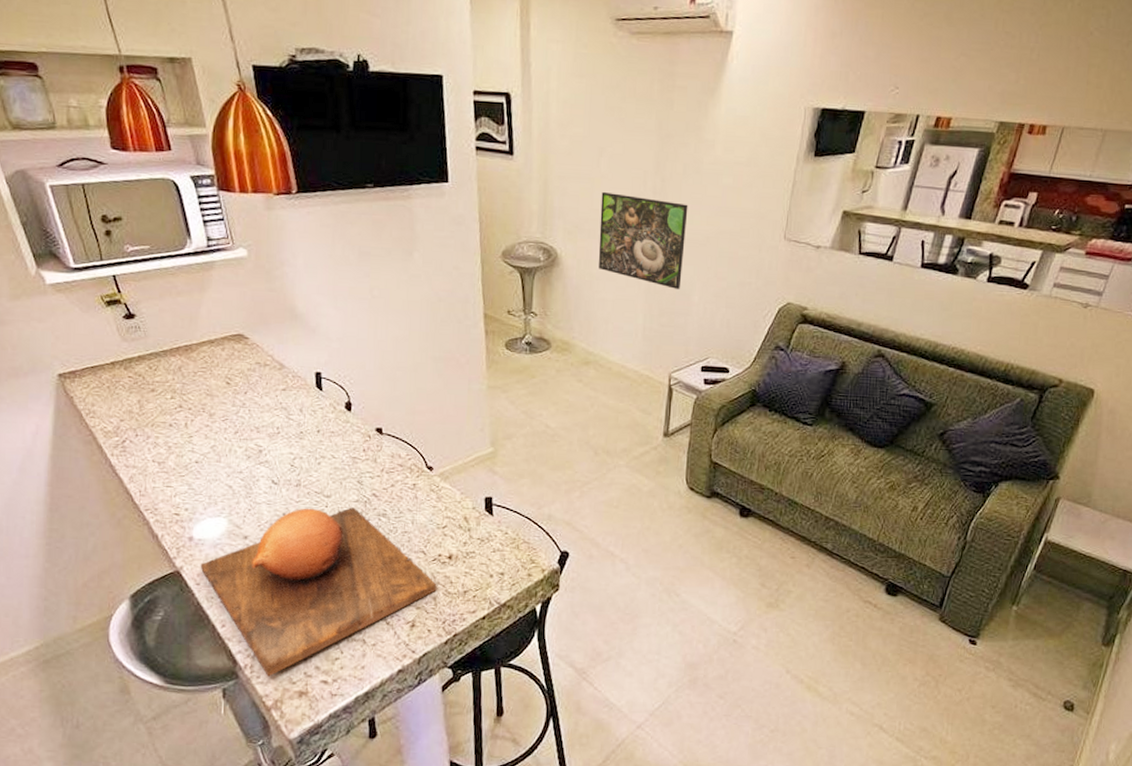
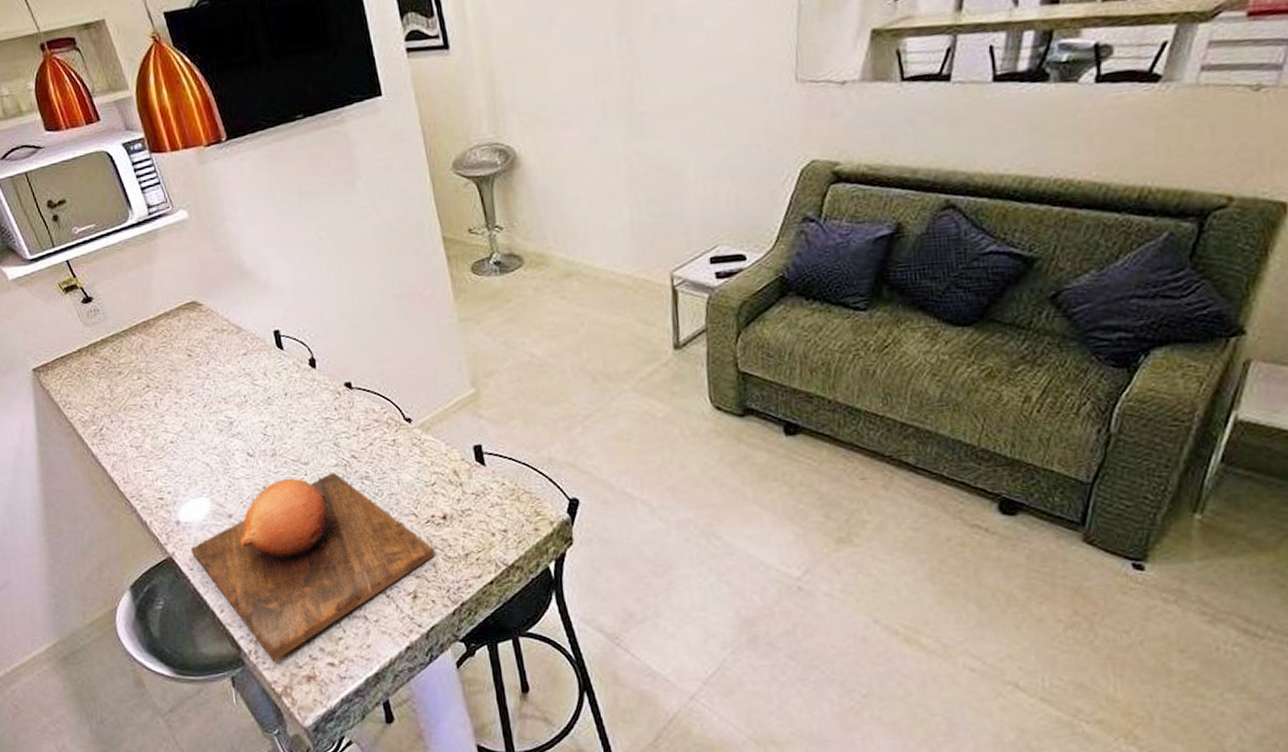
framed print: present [598,191,688,289] -> none [557,63,670,170]

